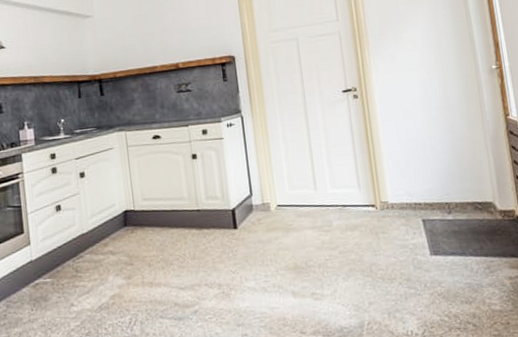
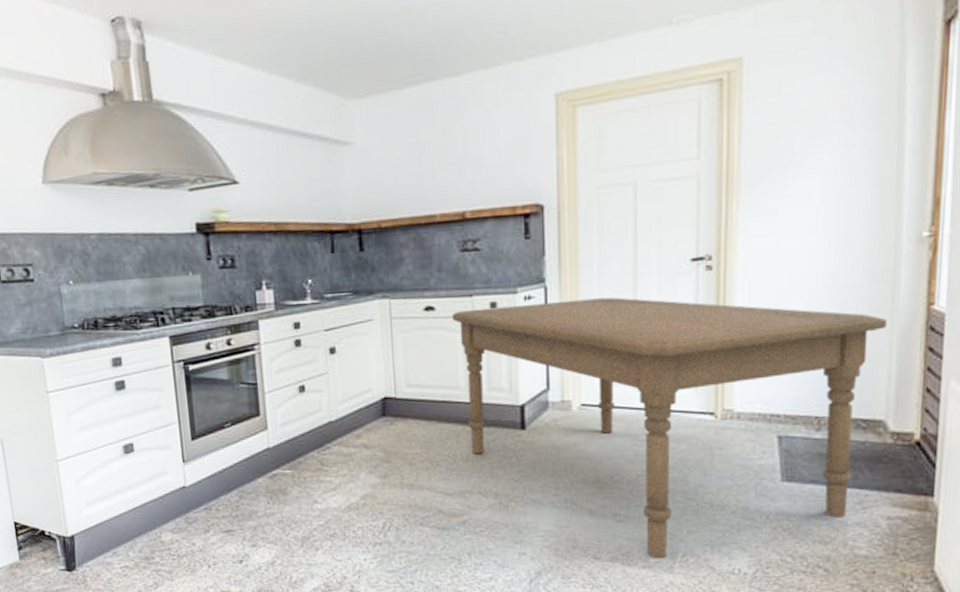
dining table: none [173,121,481,329] -> present [451,297,887,559]

